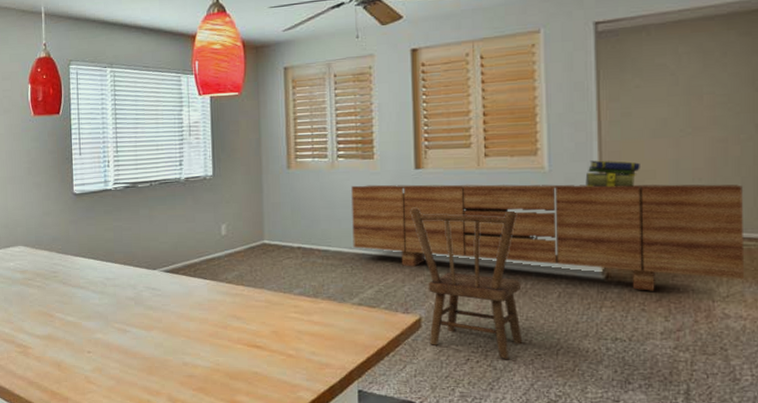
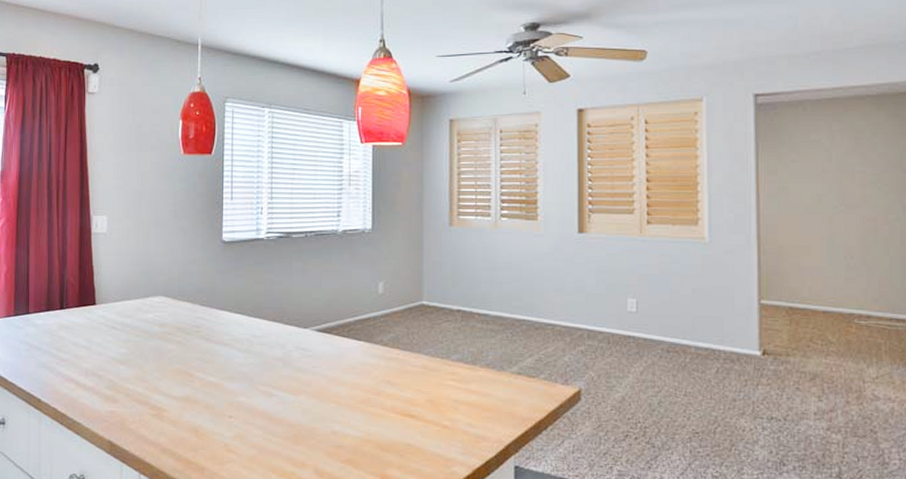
sideboard: present [351,184,745,291] -> none [514,247,893,370]
dining chair: present [411,208,523,359] -> none [573,274,681,436]
stack of books: present [585,160,640,187] -> none [744,233,796,262]

